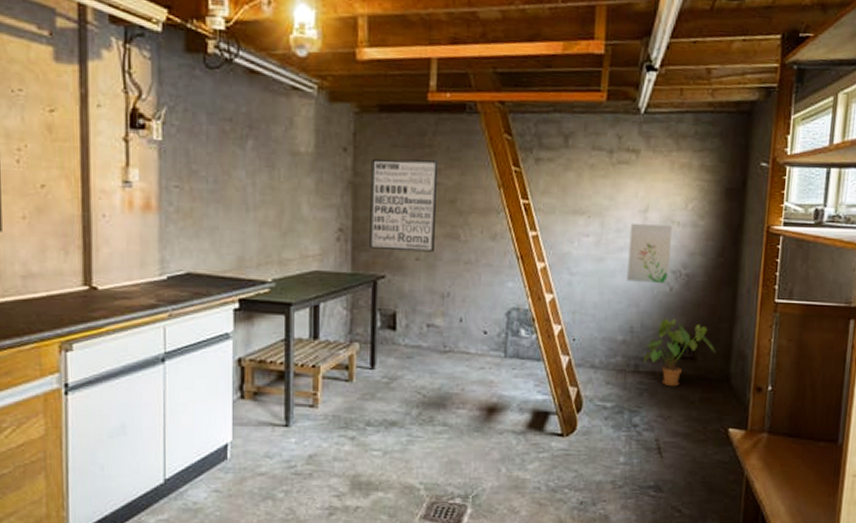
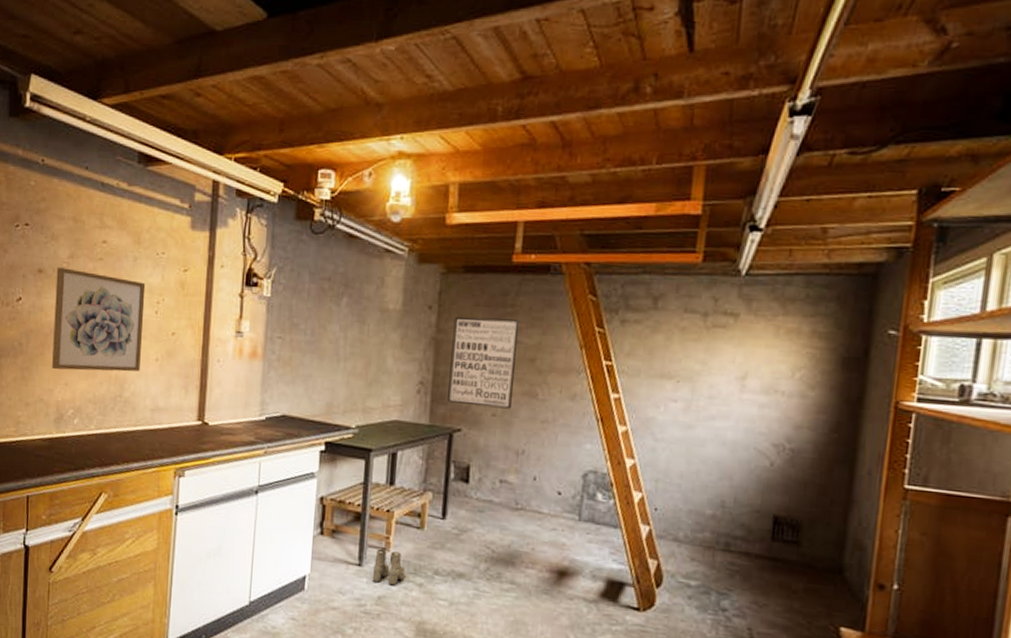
boots: none [301,406,336,443] -> present [372,548,406,586]
wall art: present [627,224,673,284] -> none [719,391,776,458]
house plant: present [642,319,715,387] -> none [735,495,825,572]

